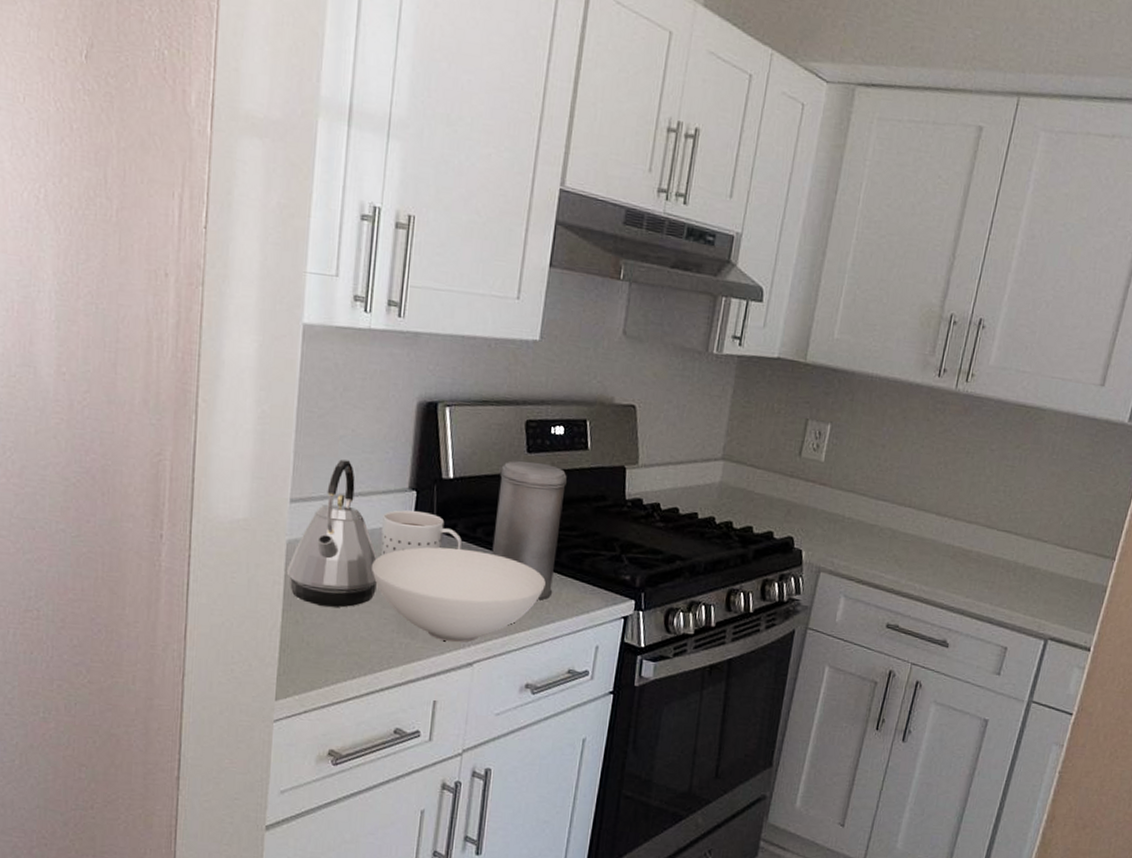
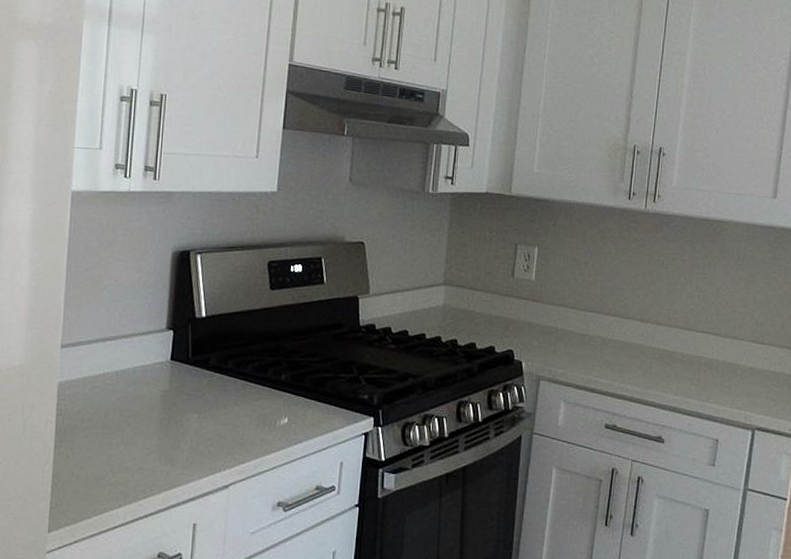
kettle: present [286,459,377,608] -> none [58,307,139,441]
bowl: present [372,547,546,643] -> none [135,379,292,468]
mug: present [380,510,463,557] -> none [142,348,216,392]
canister: present [492,460,568,600] -> none [242,297,308,423]

